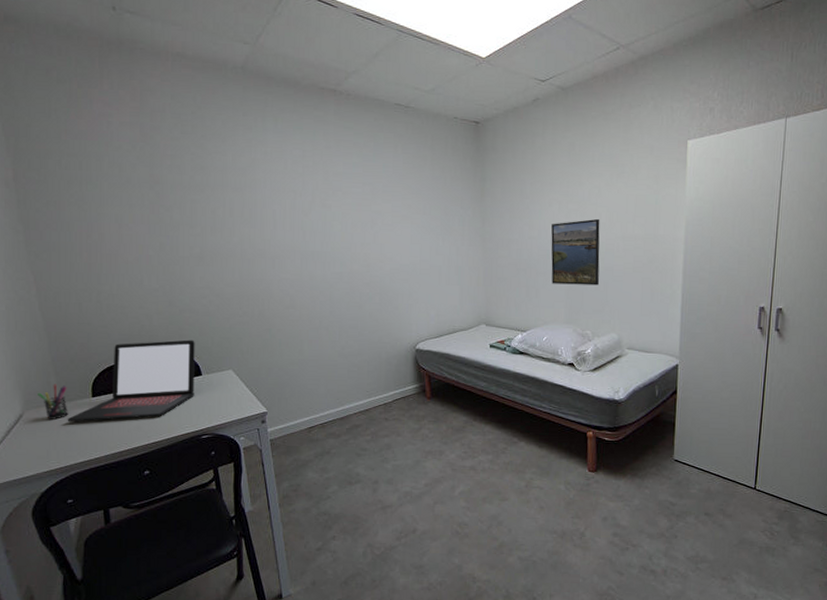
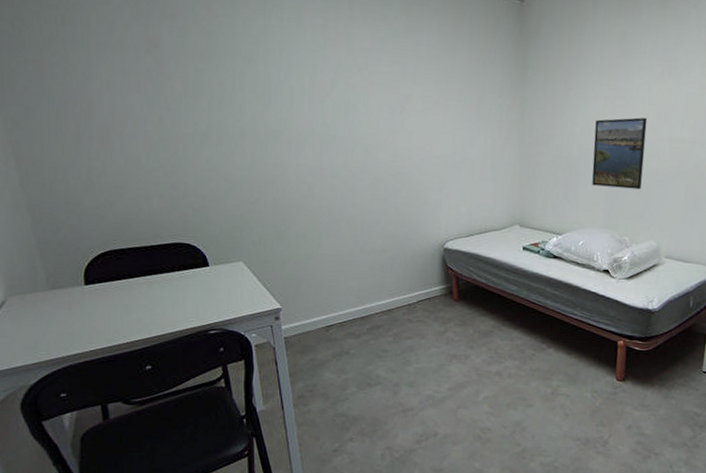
pen holder: present [38,384,68,420] -> none [22,269,58,308]
laptop: present [67,339,195,422] -> none [57,226,201,311]

